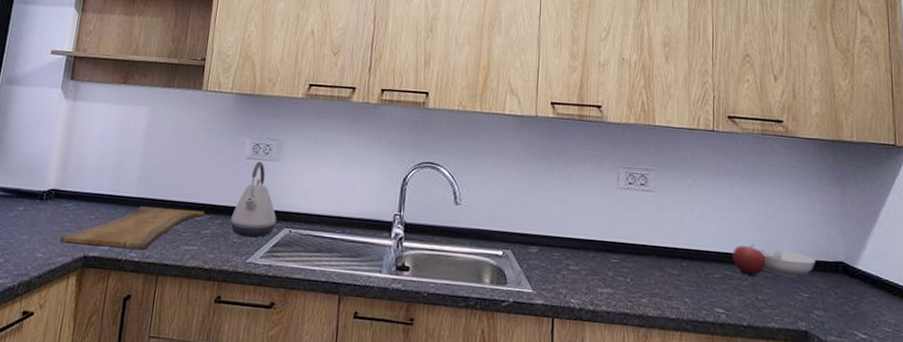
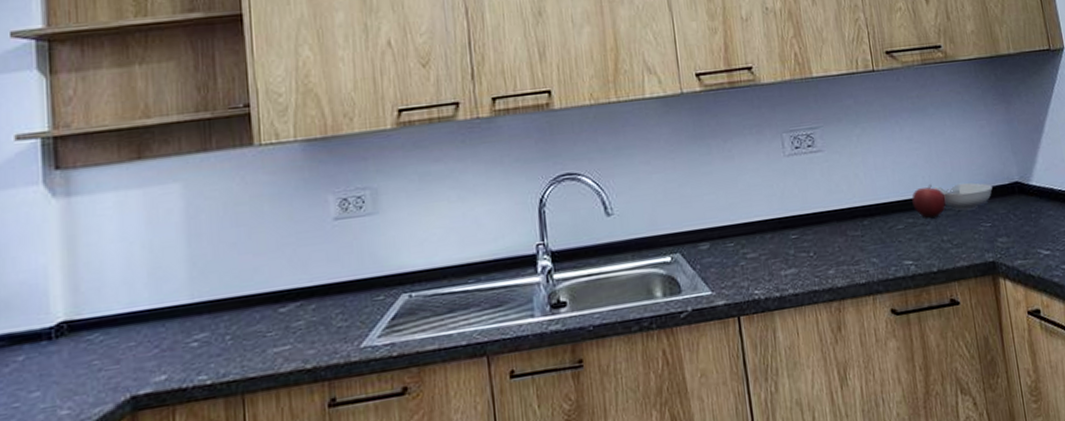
cutting board: present [60,206,204,250] -> none [91,298,291,389]
kettle: present [231,162,276,238] -> none [328,219,389,318]

